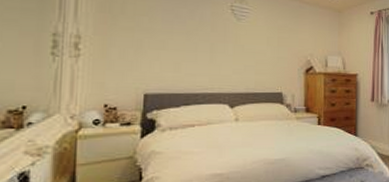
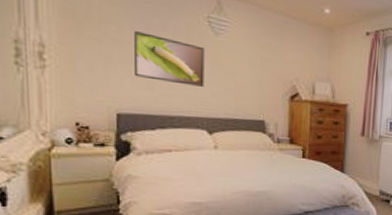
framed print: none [163,21,228,66] -> present [134,31,205,87]

